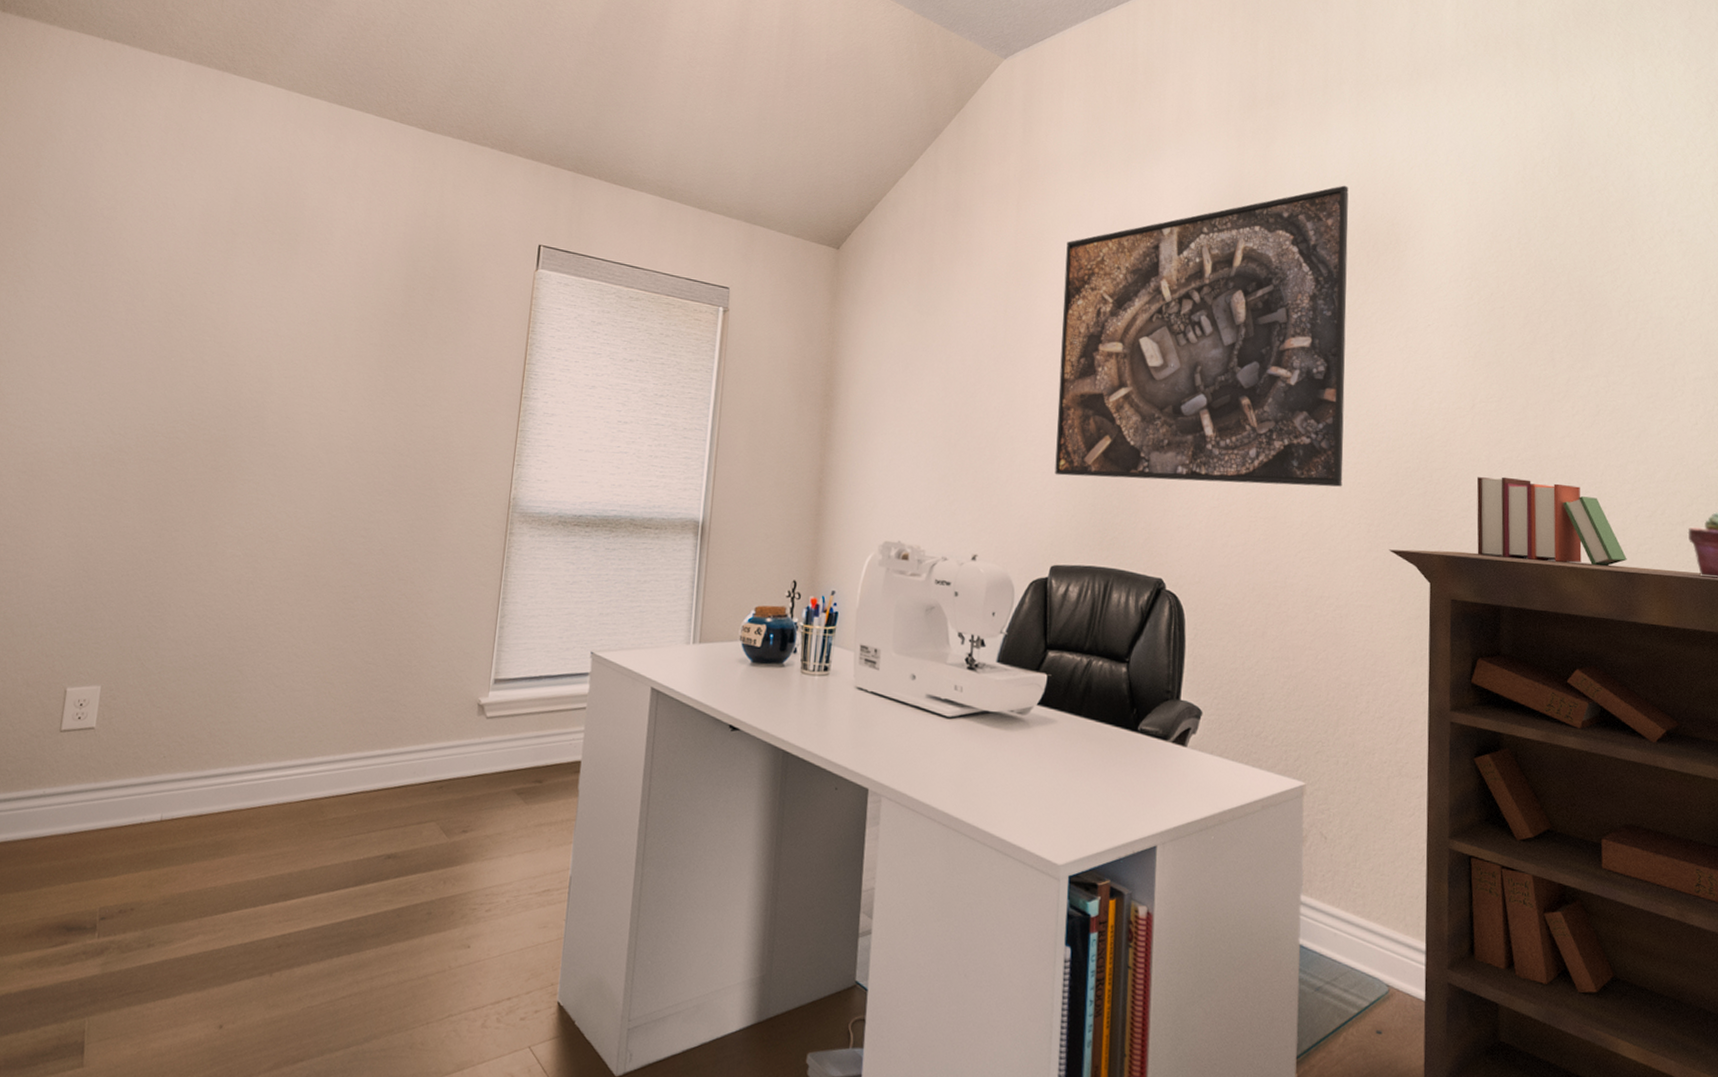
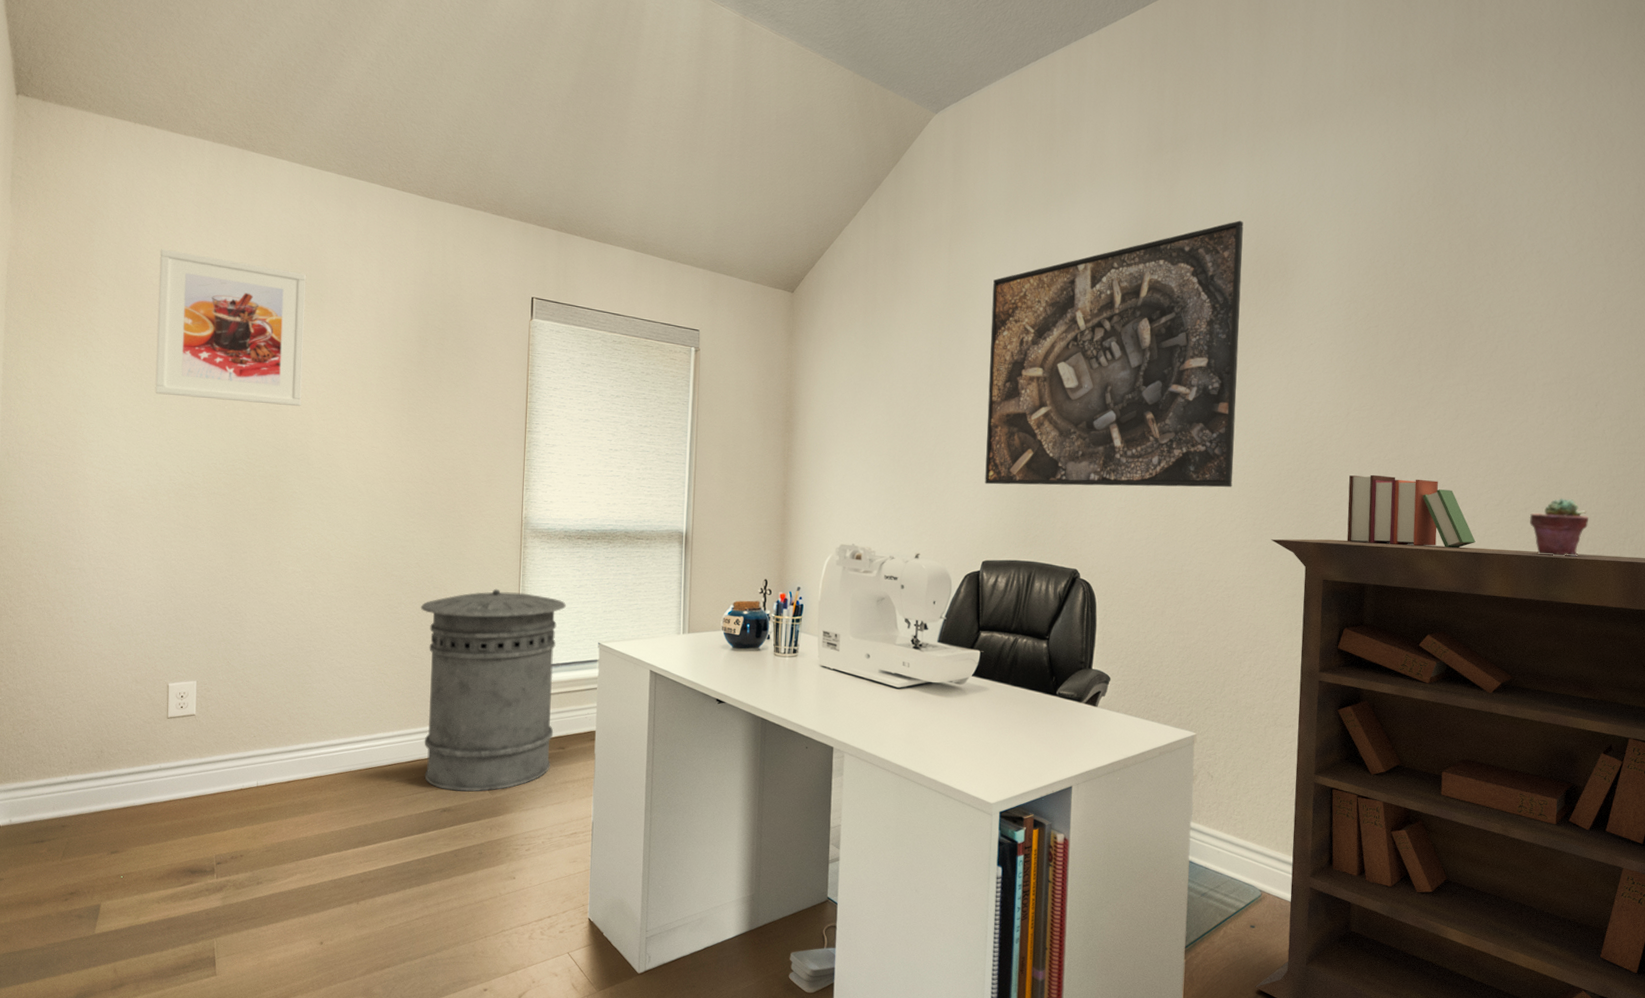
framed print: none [91,177,282,361] -> present [155,249,307,407]
trash can: none [368,582,555,834] -> present [420,588,566,792]

